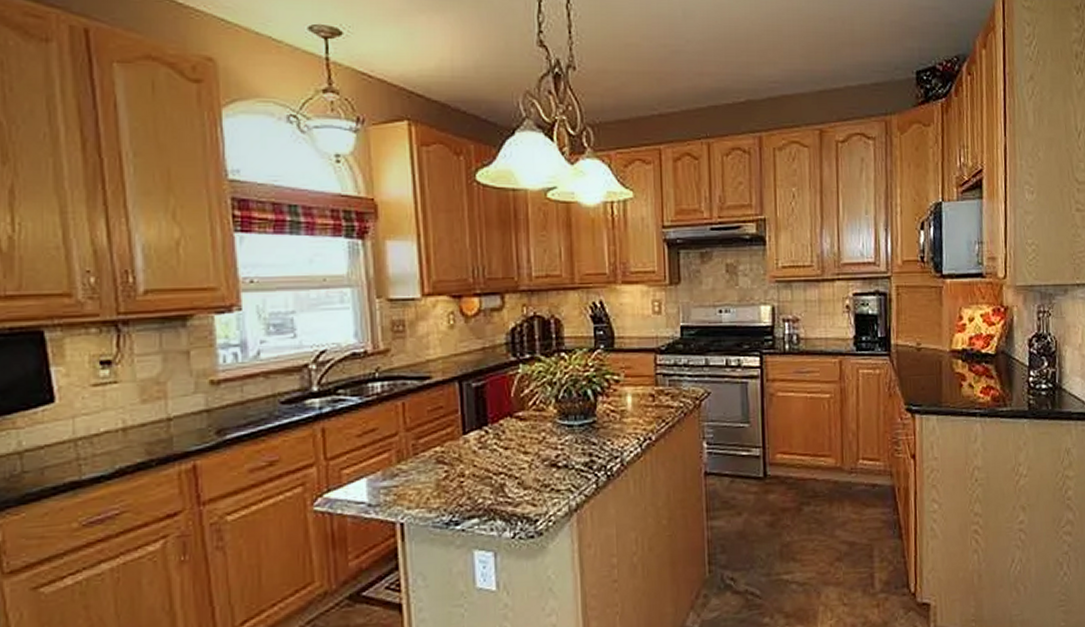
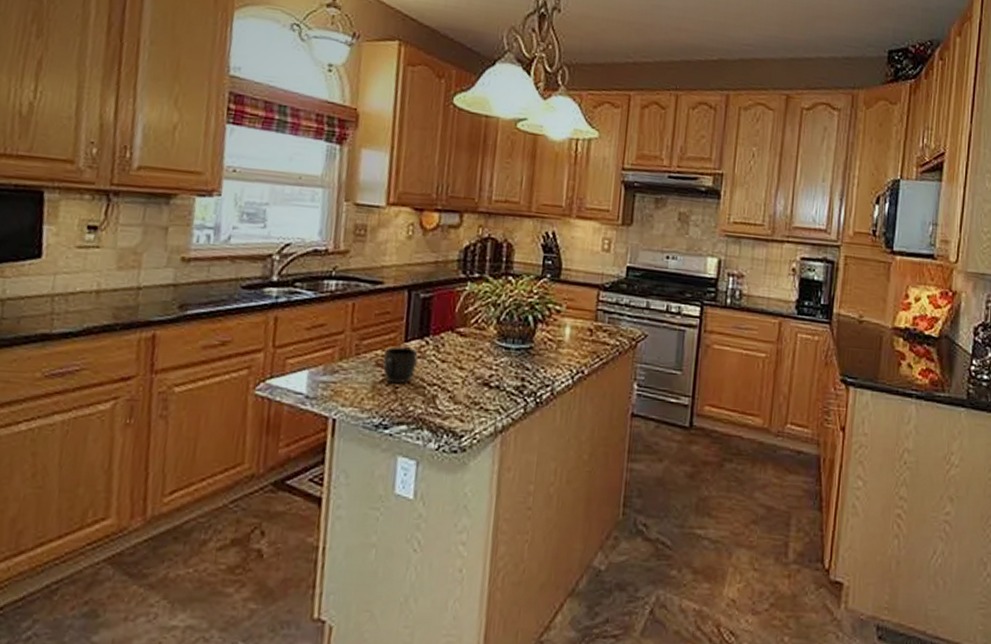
mug: none [443,439,479,479] -> present [382,346,418,384]

